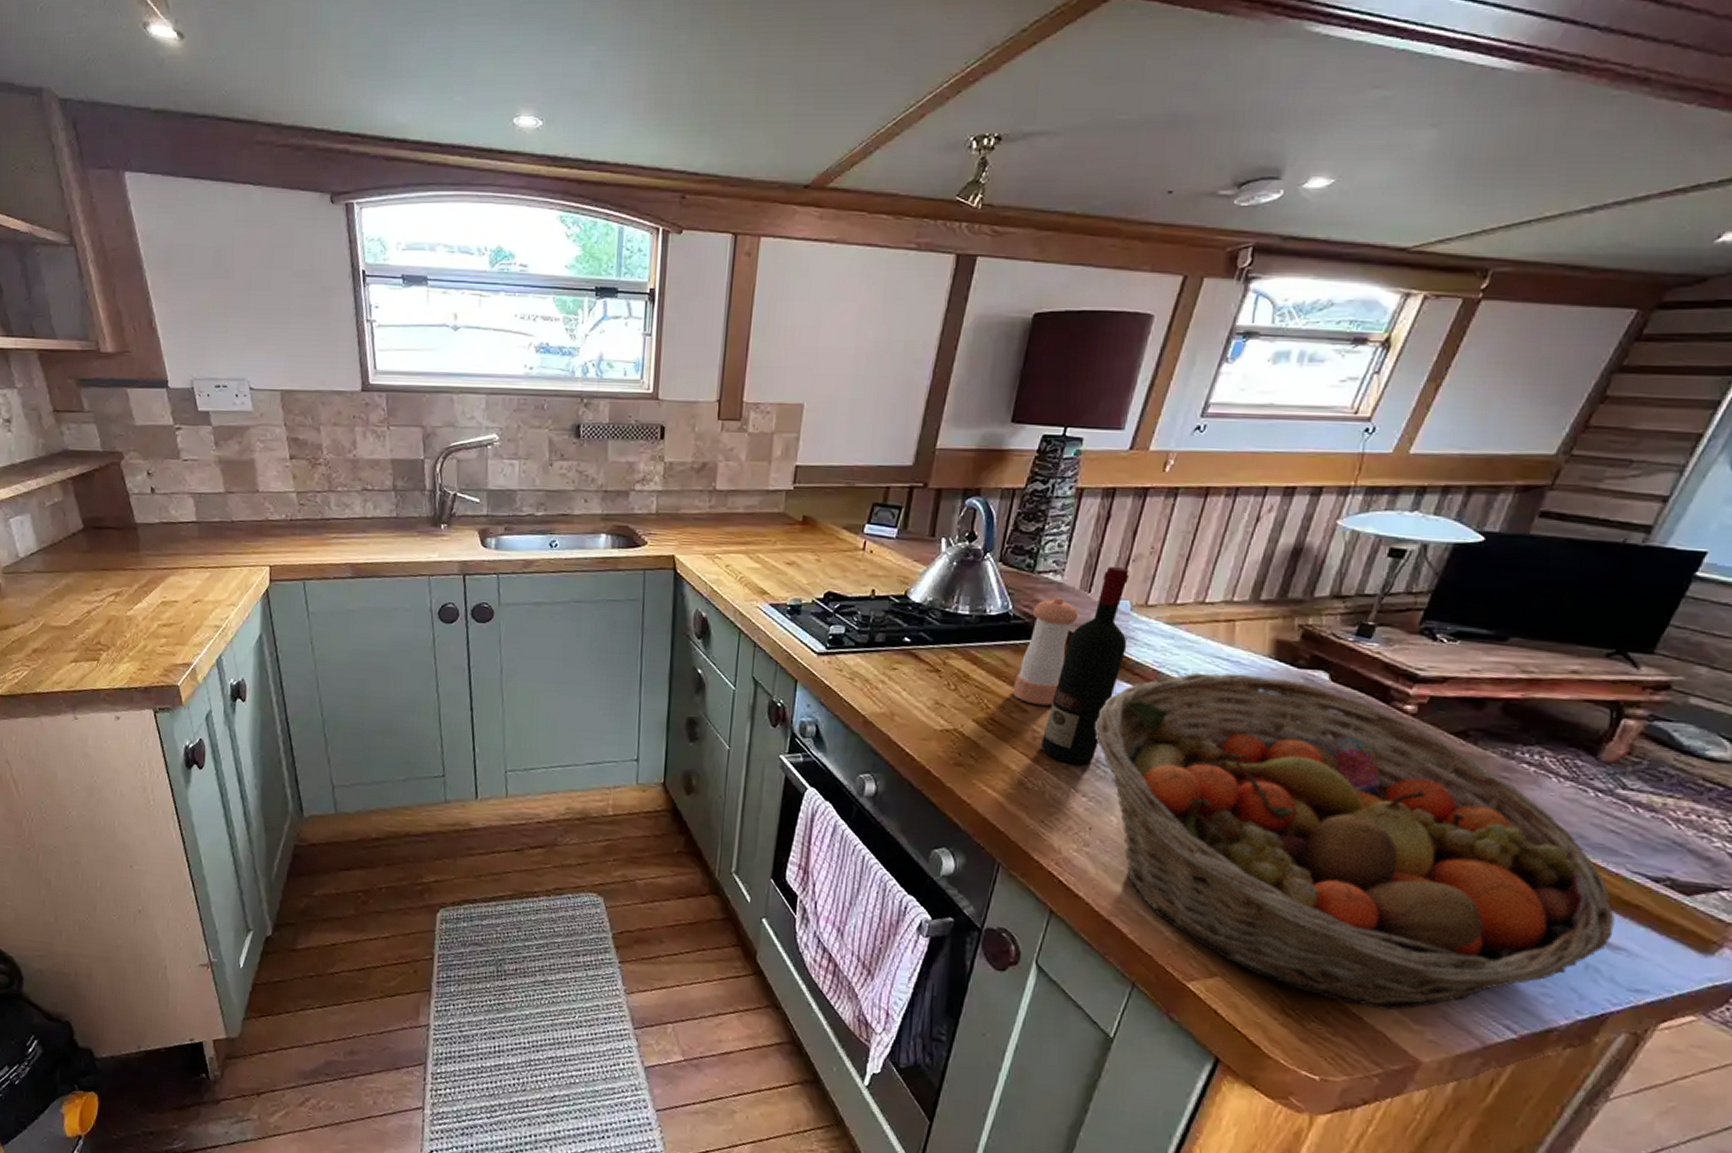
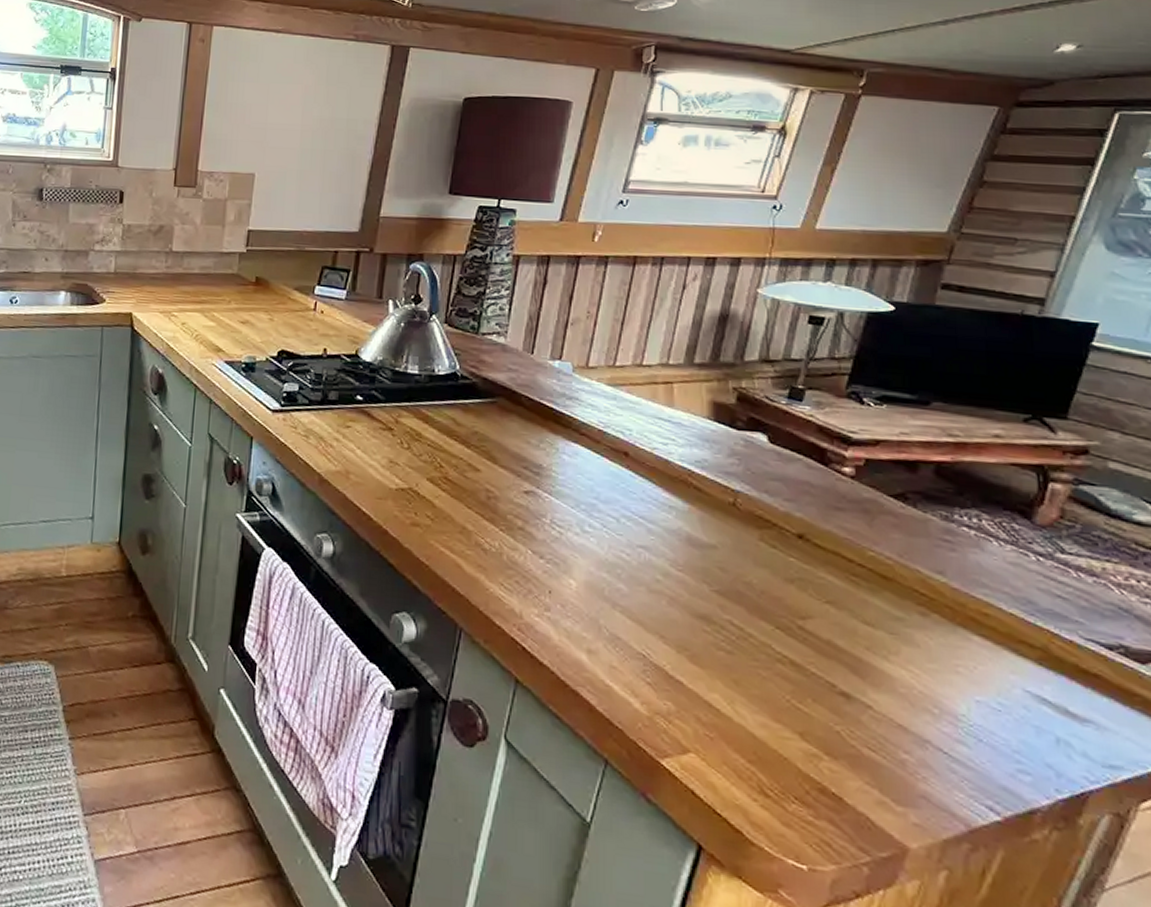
pepper shaker: present [1012,598,1079,706] -> none [464,358,524,465]
wine bottle: present [1040,566,1129,765] -> none [495,328,572,526]
fruit basket: present [1095,672,1615,1011] -> none [547,433,1078,791]

